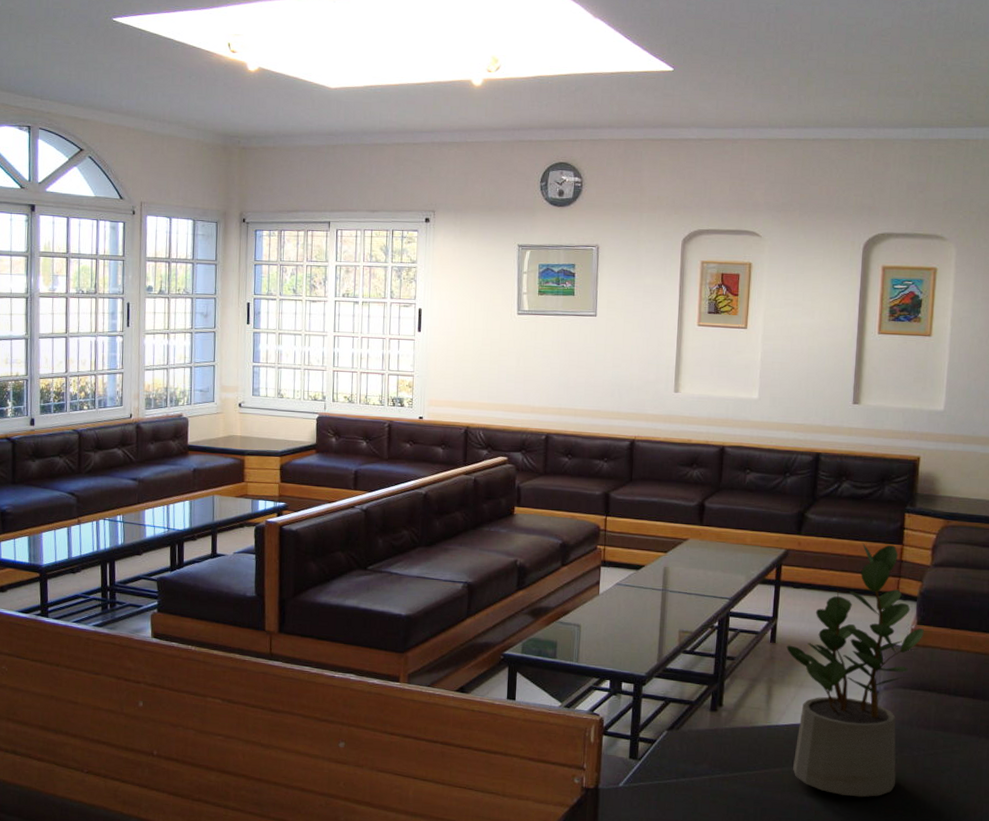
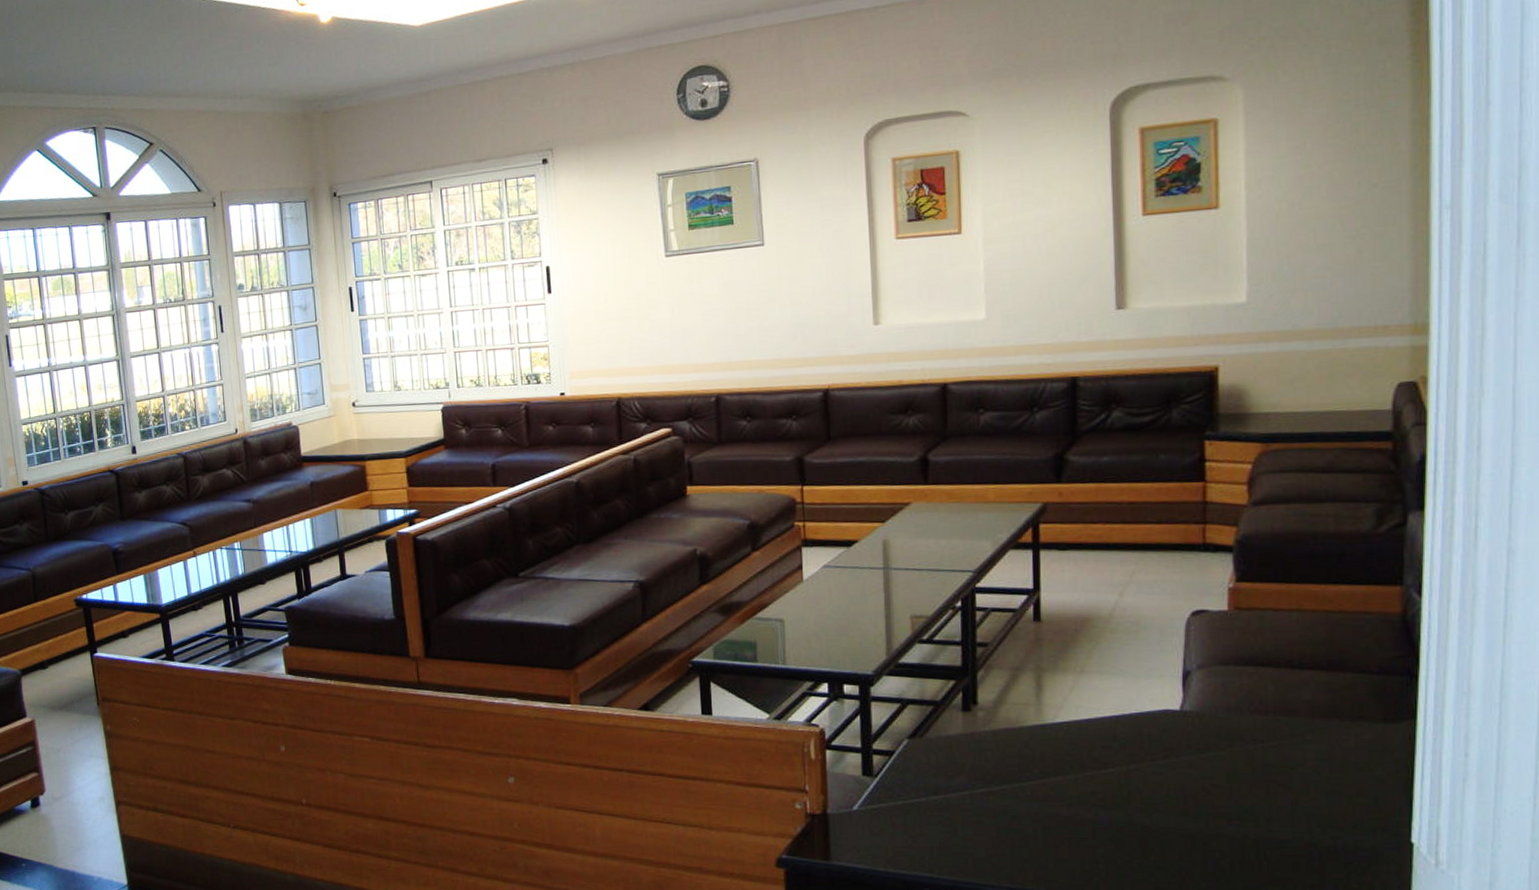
potted plant: present [786,543,924,797] -> none [1056,484,1247,807]

